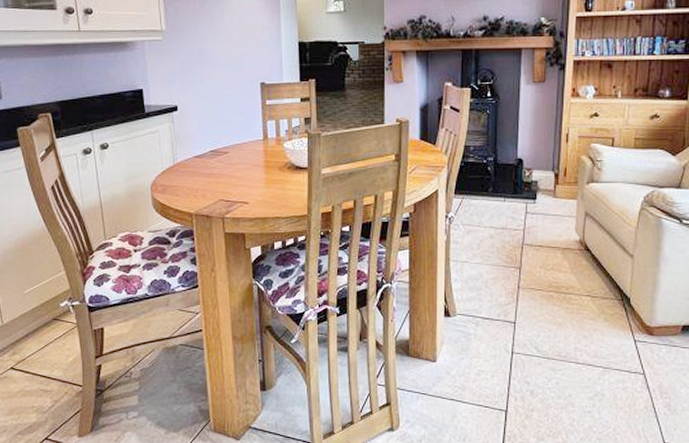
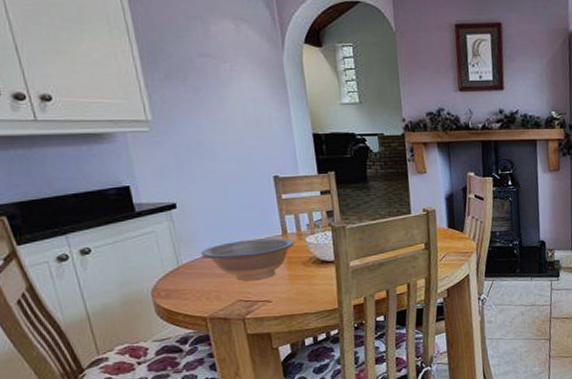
bowl: none [193,142,273,182] -> present [200,238,295,282]

